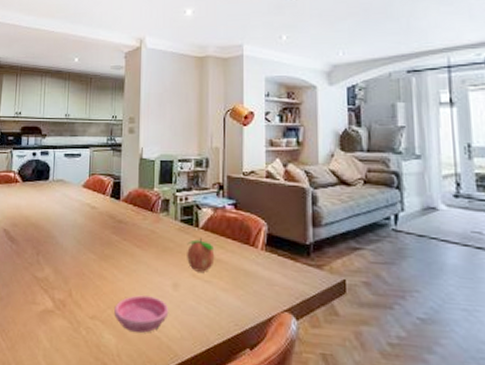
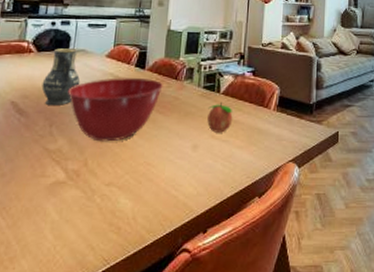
vase: none [28,178,61,235] -> present [41,48,81,105]
mixing bowl: none [51,208,139,274] -> present [68,78,163,142]
saucer: present [114,295,169,333] -> none [132,159,188,195]

